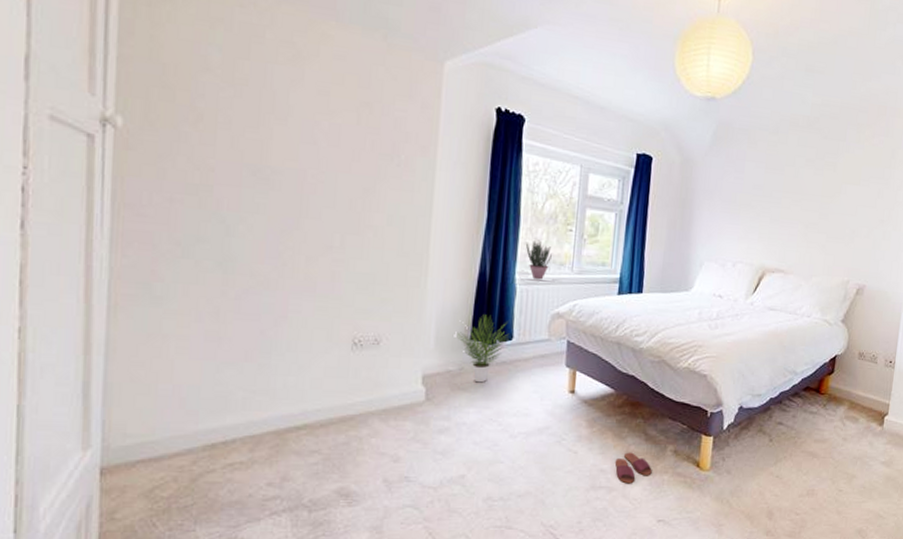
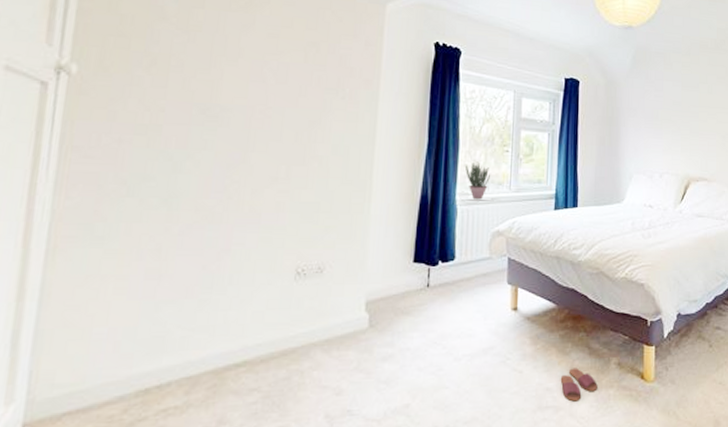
potted plant: present [457,314,510,383] -> none [400,236,452,306]

